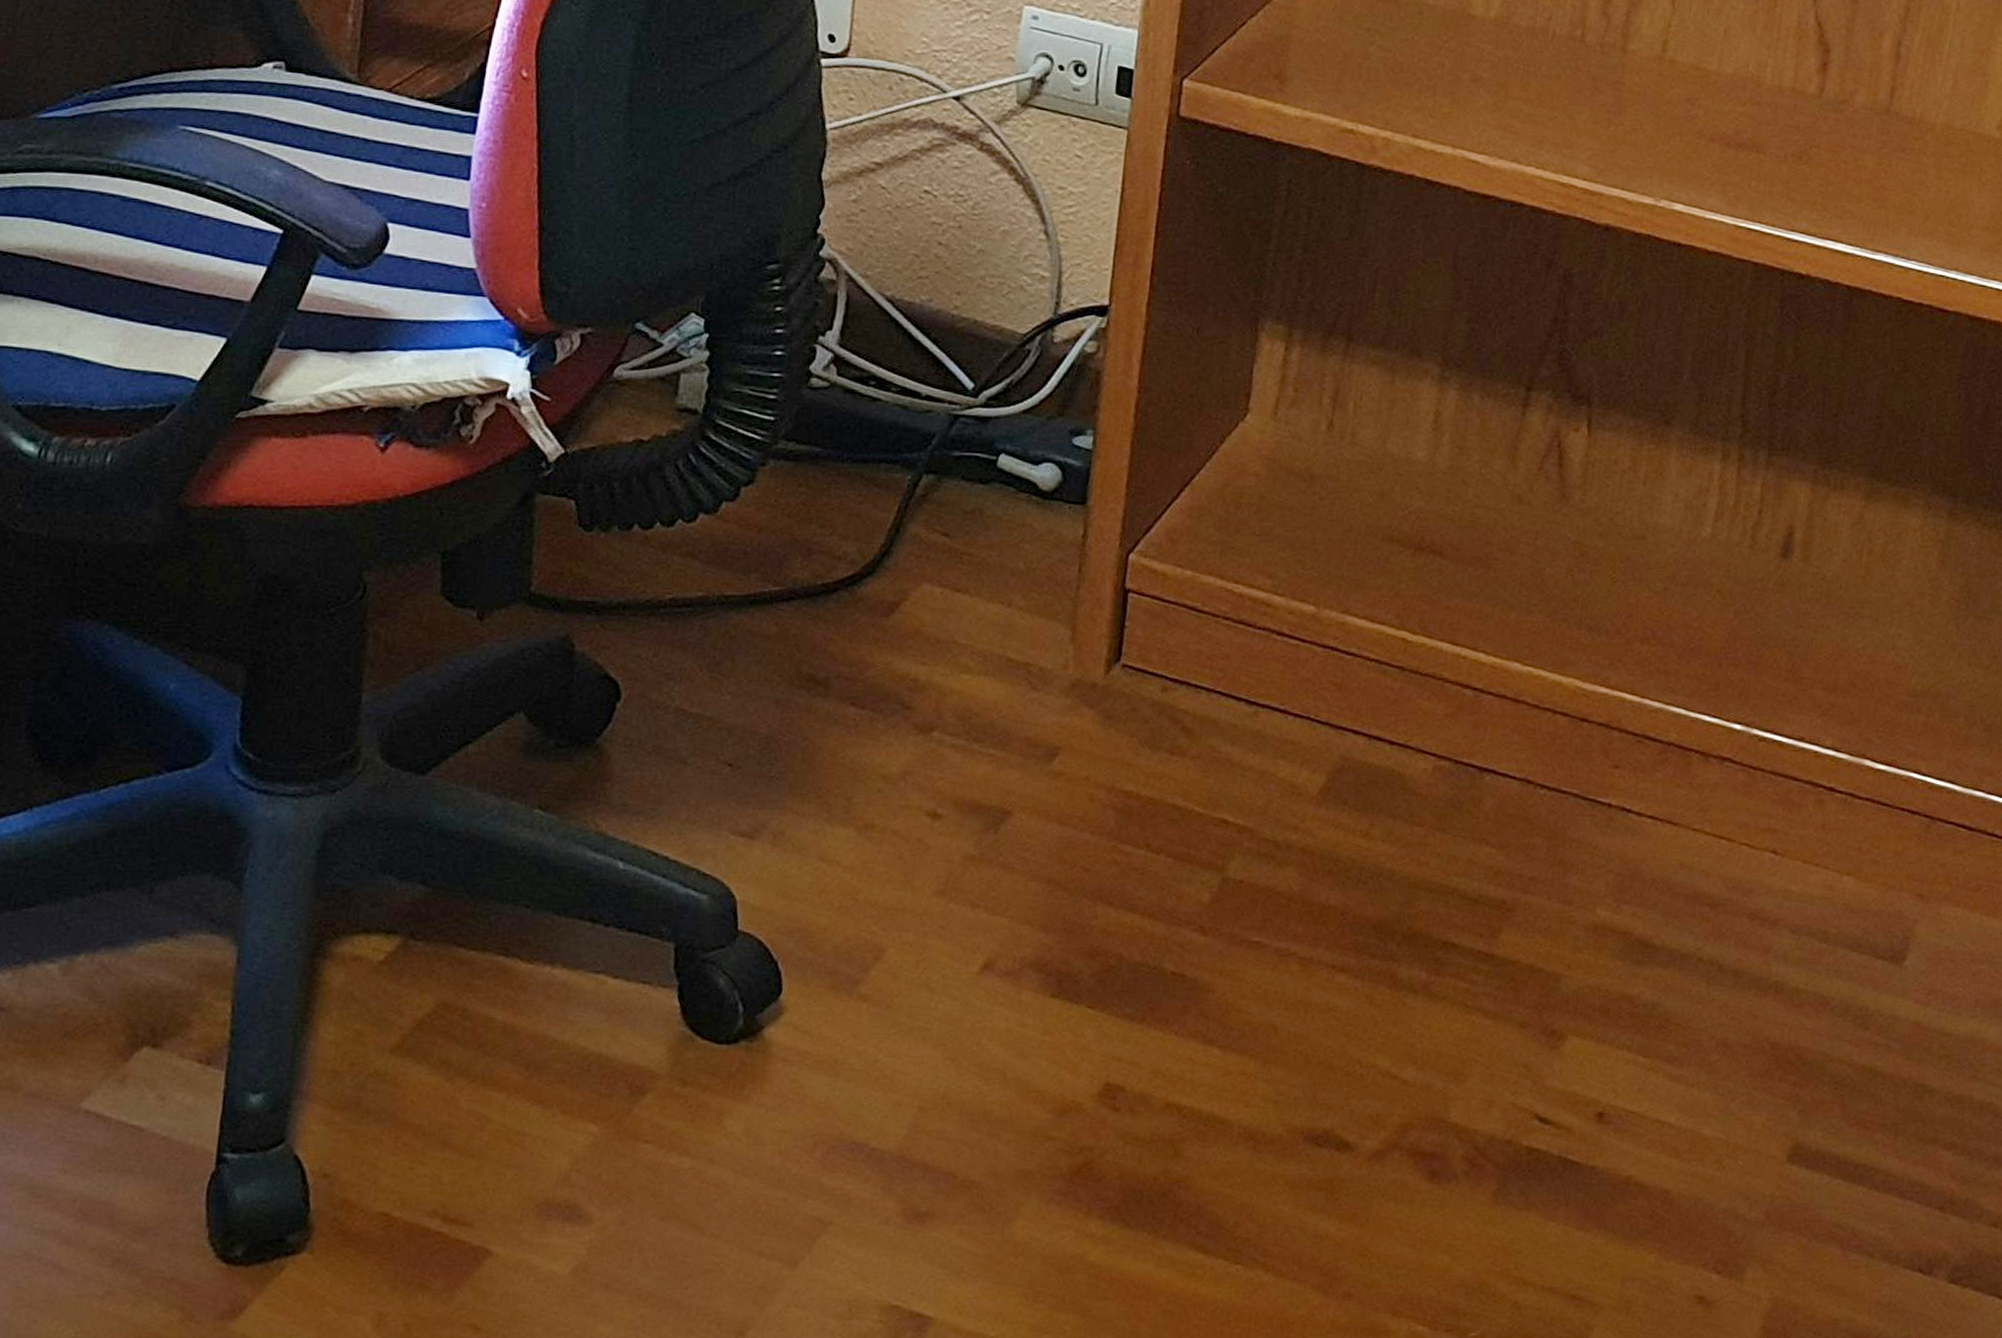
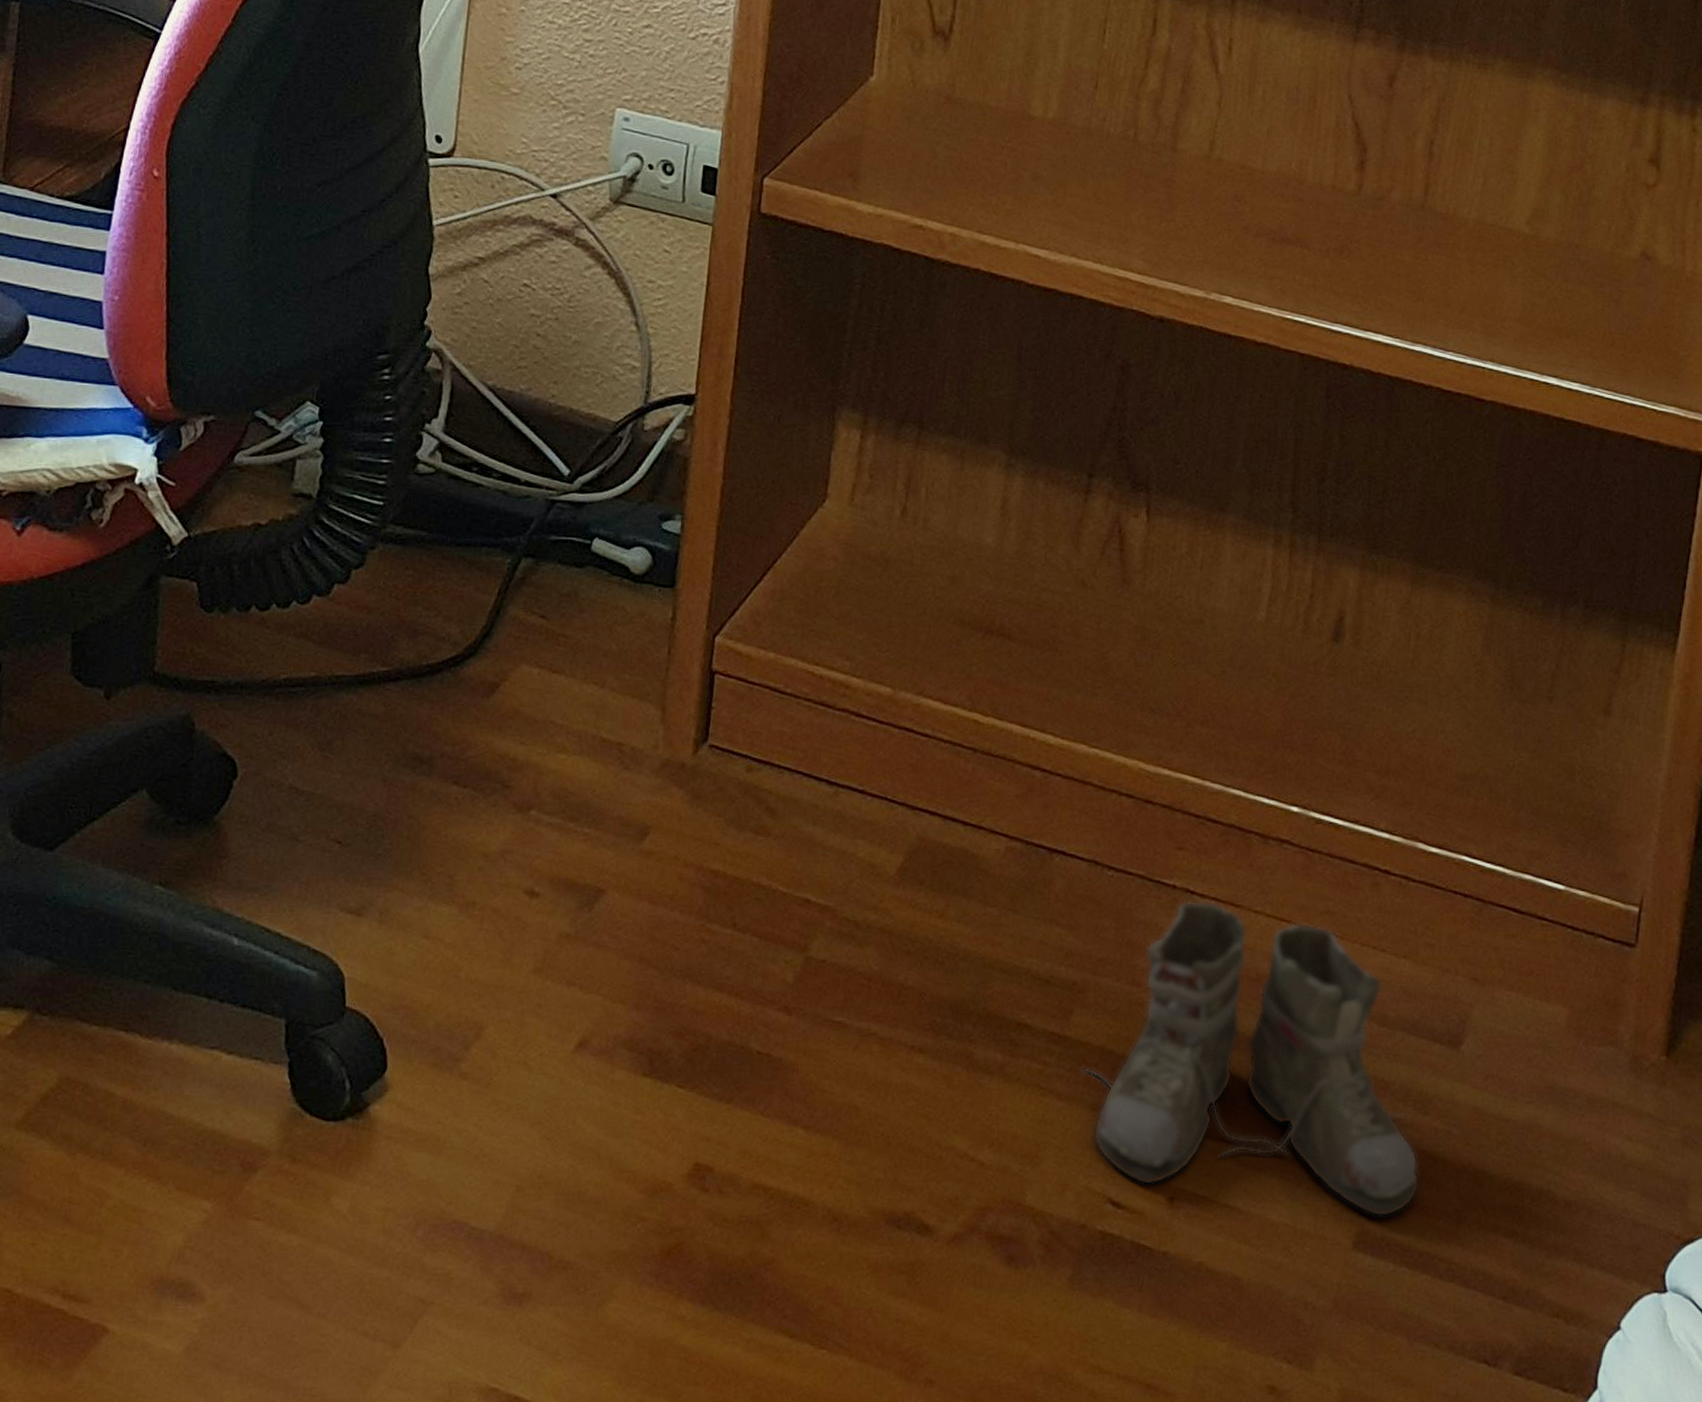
boots: none [1510,818,1858,1131] -> present [1082,900,1420,1217]

